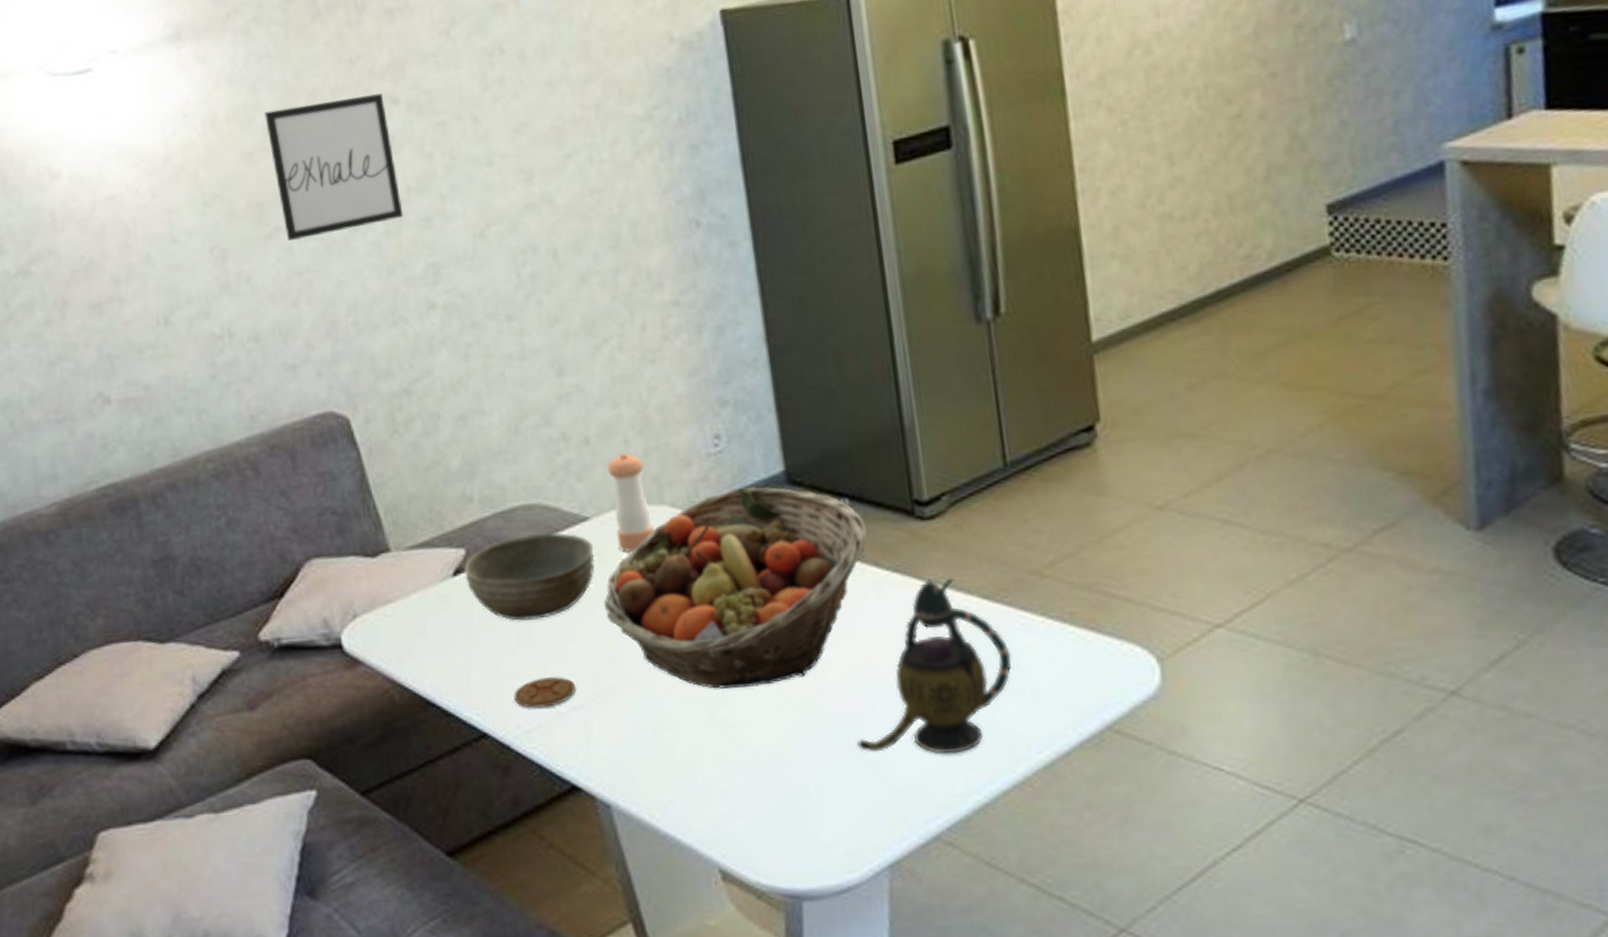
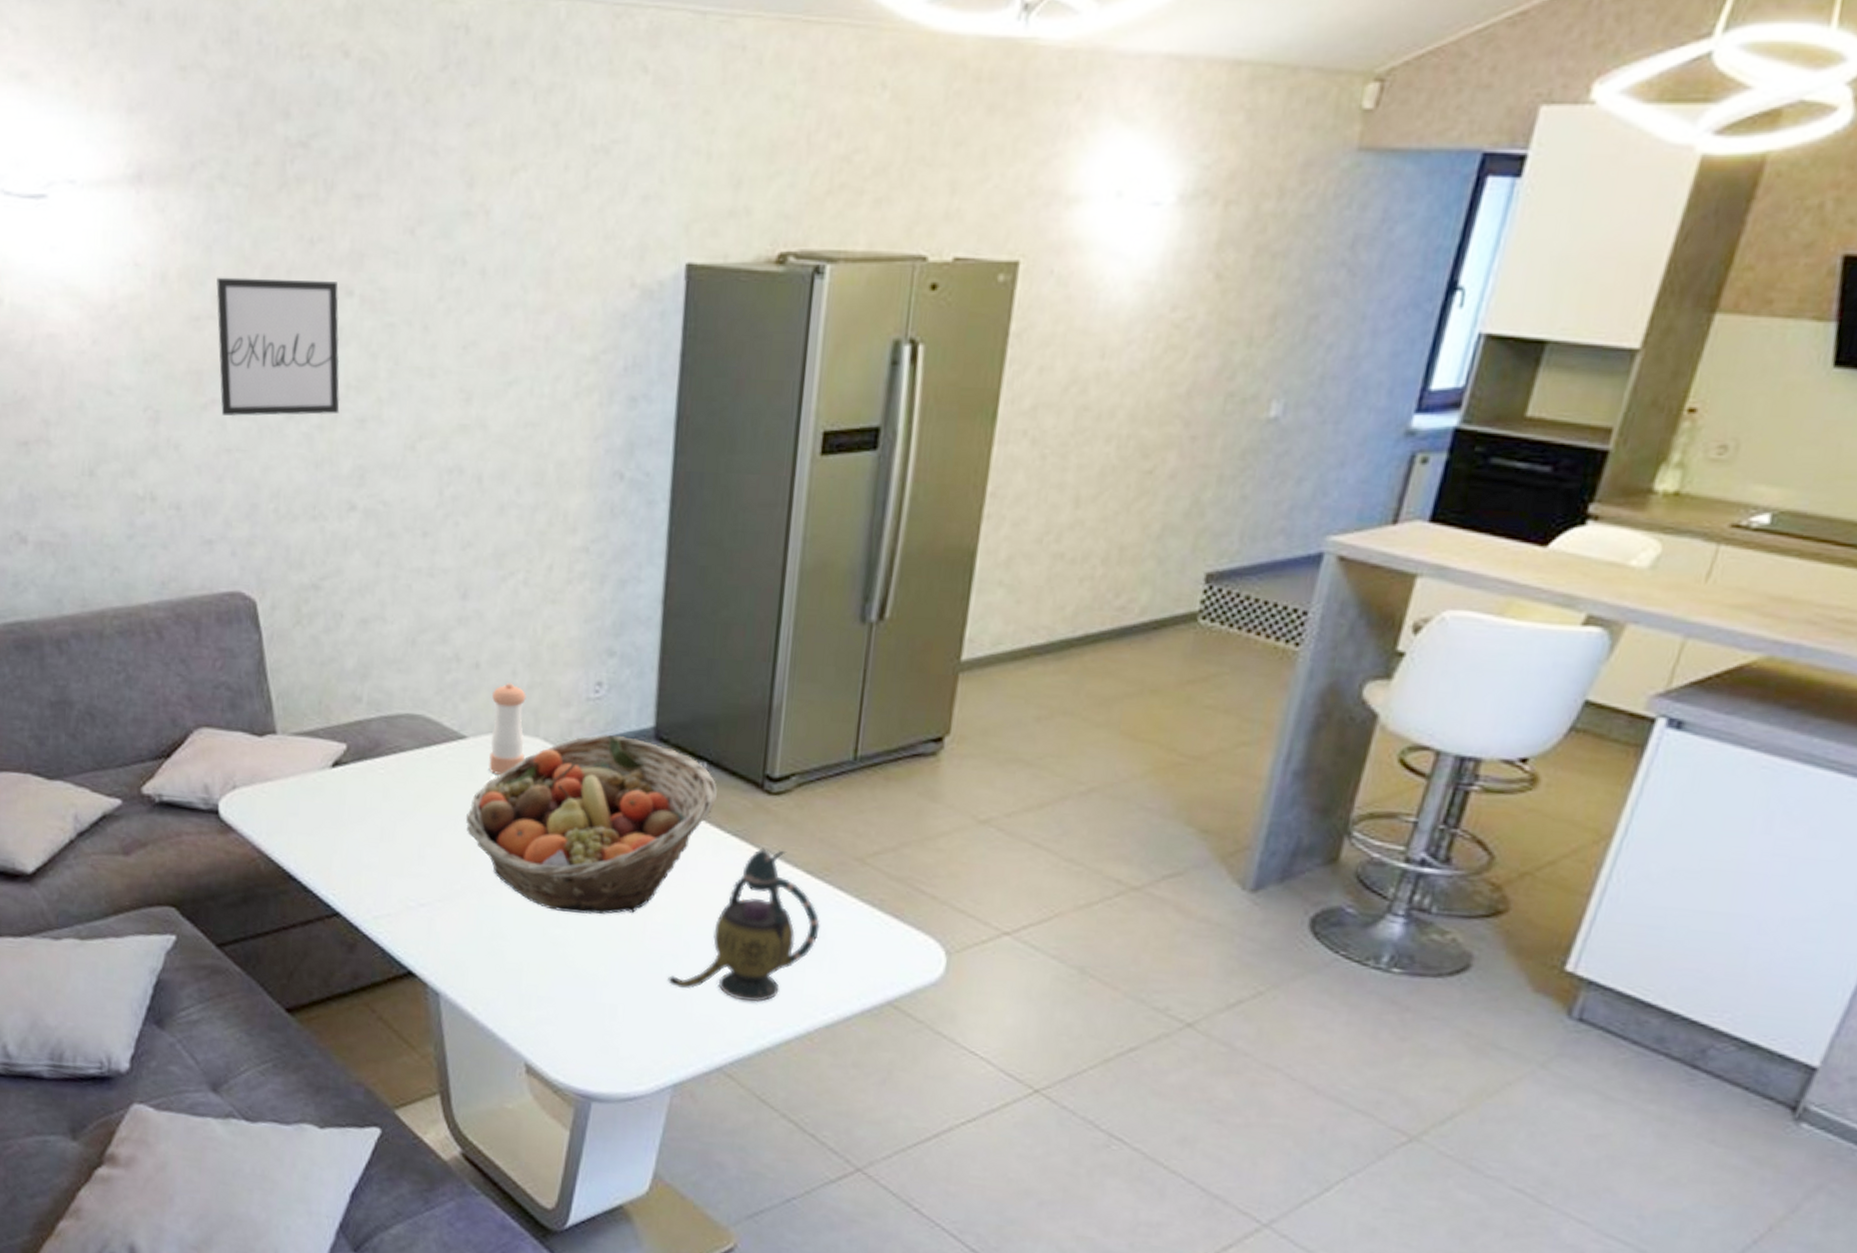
bowl: present [463,531,595,621] -> none [341,741,466,820]
coaster: present [513,677,575,709] -> none [369,873,426,900]

